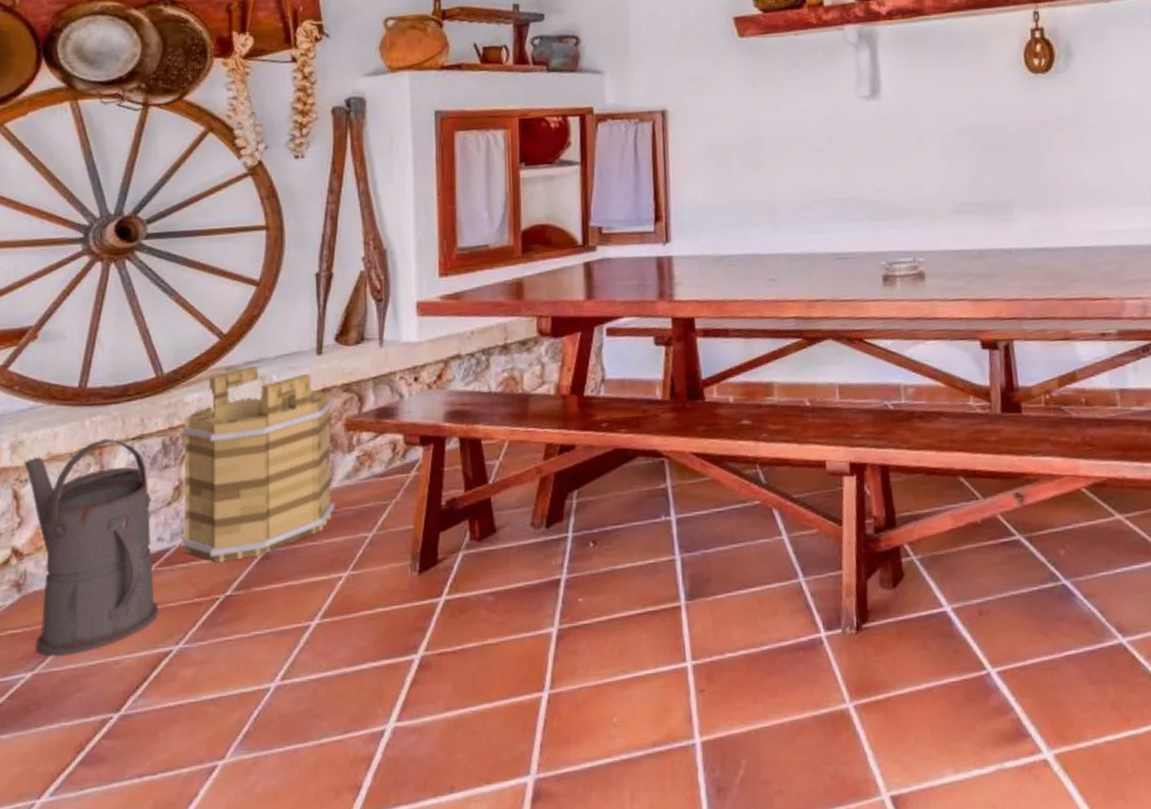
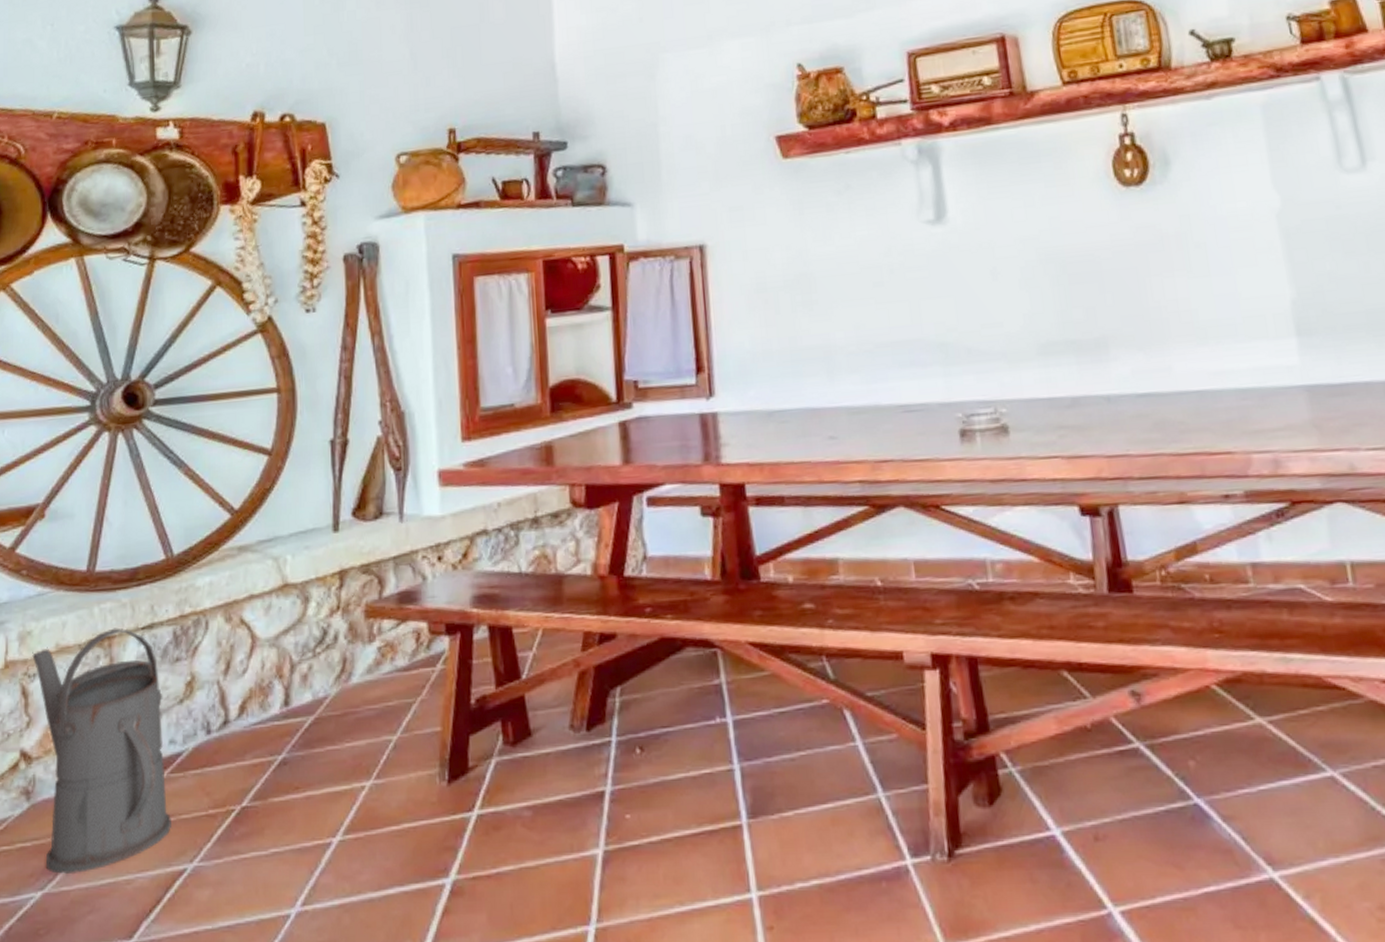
bucket: present [181,366,335,563] -> none [192,546,356,769]

